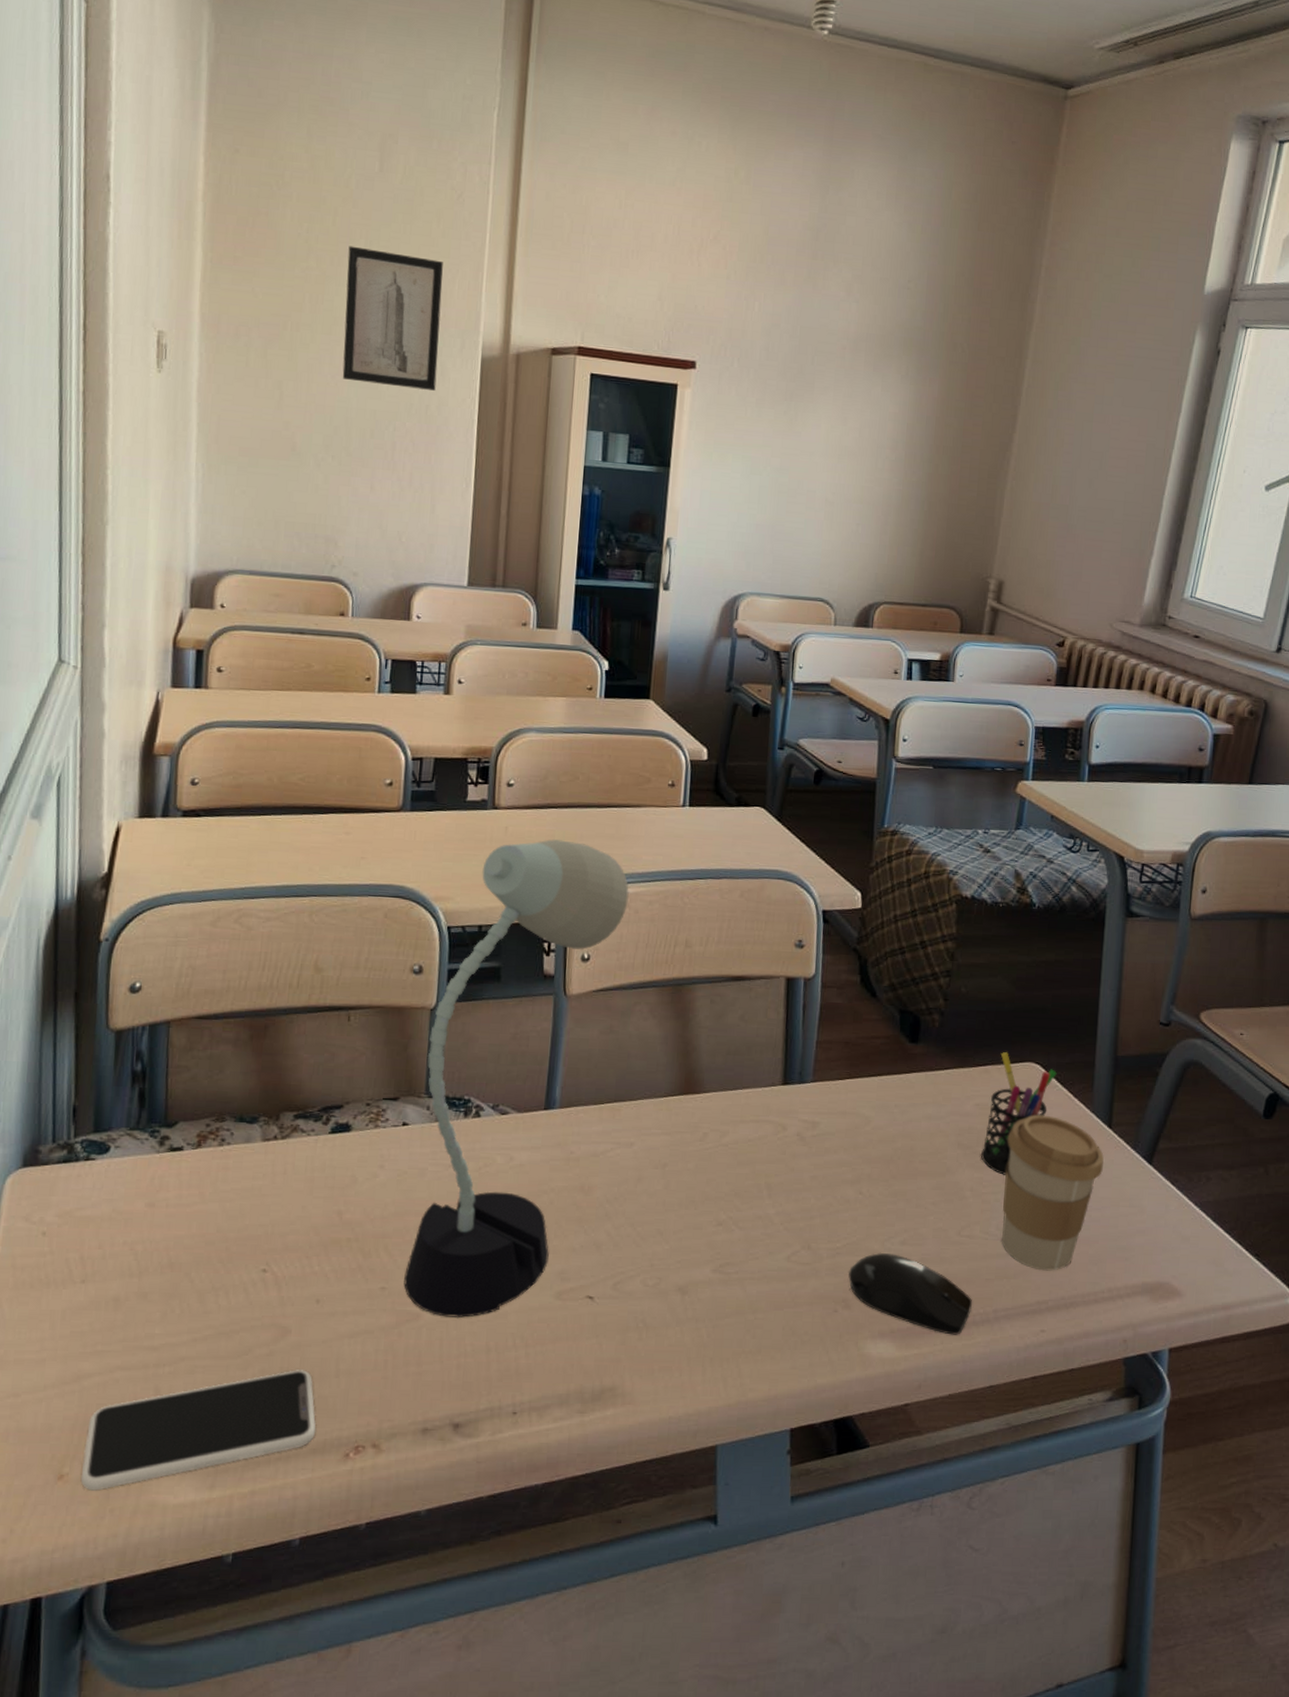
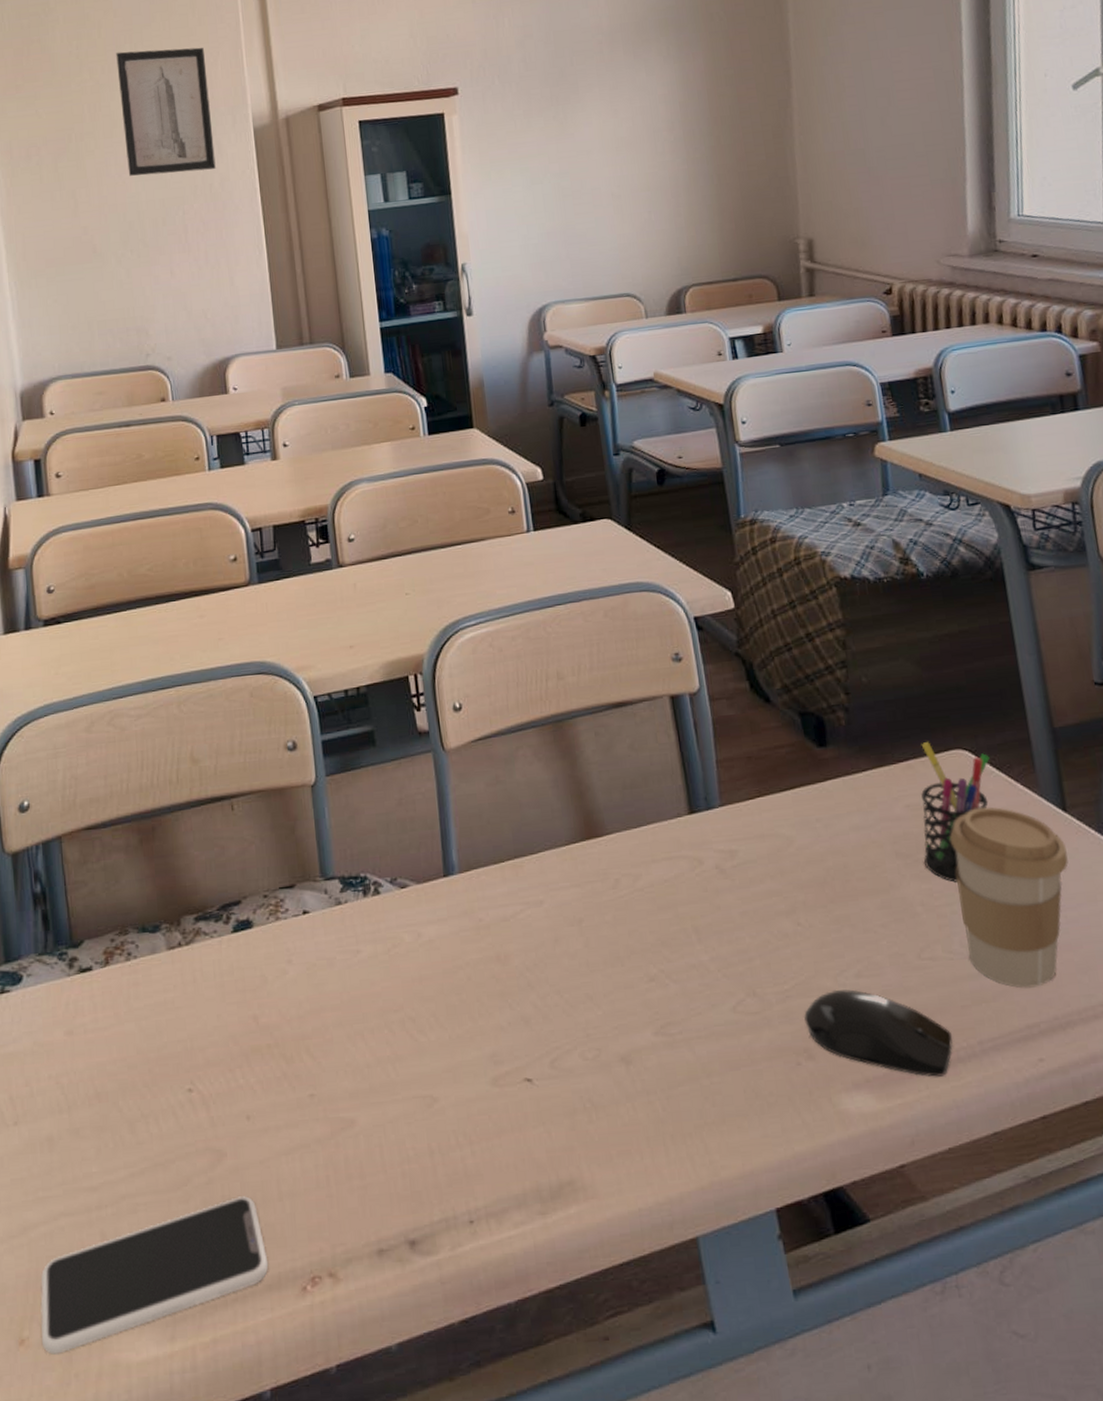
desk lamp: present [404,839,629,1318] -> none [315,587,491,1120]

